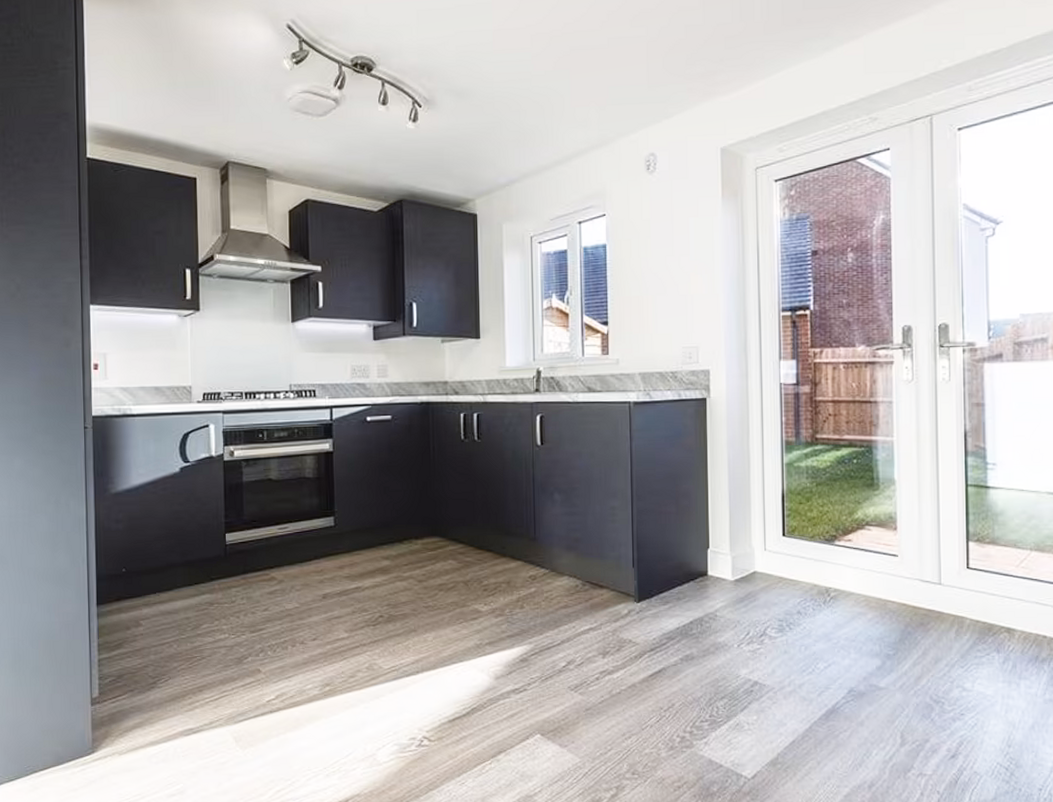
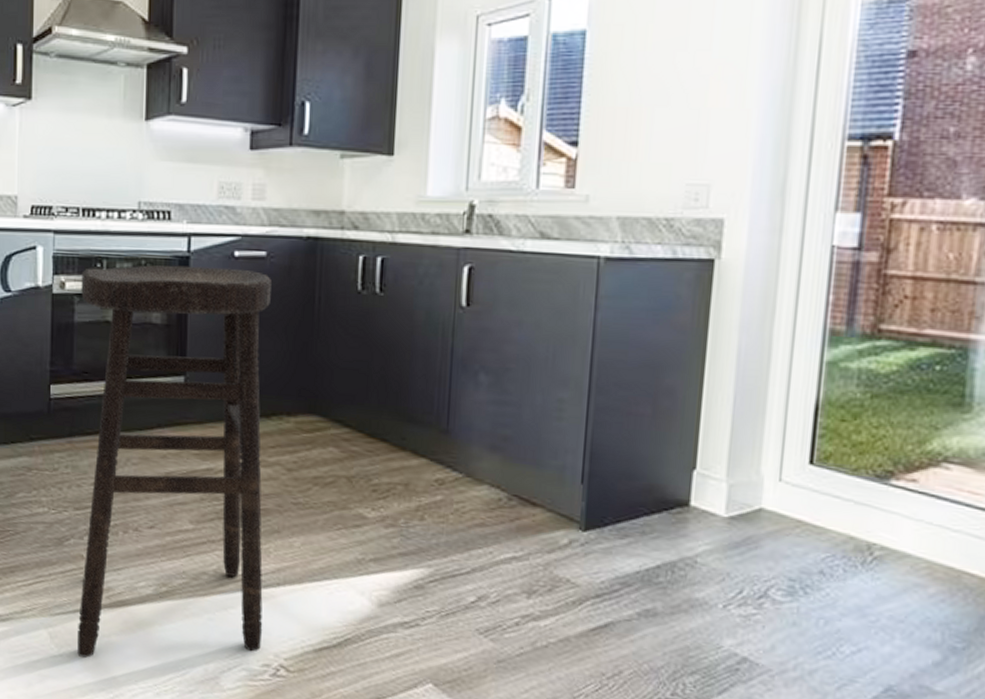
stool: none [247,430,408,754] -> present [77,265,271,658]

